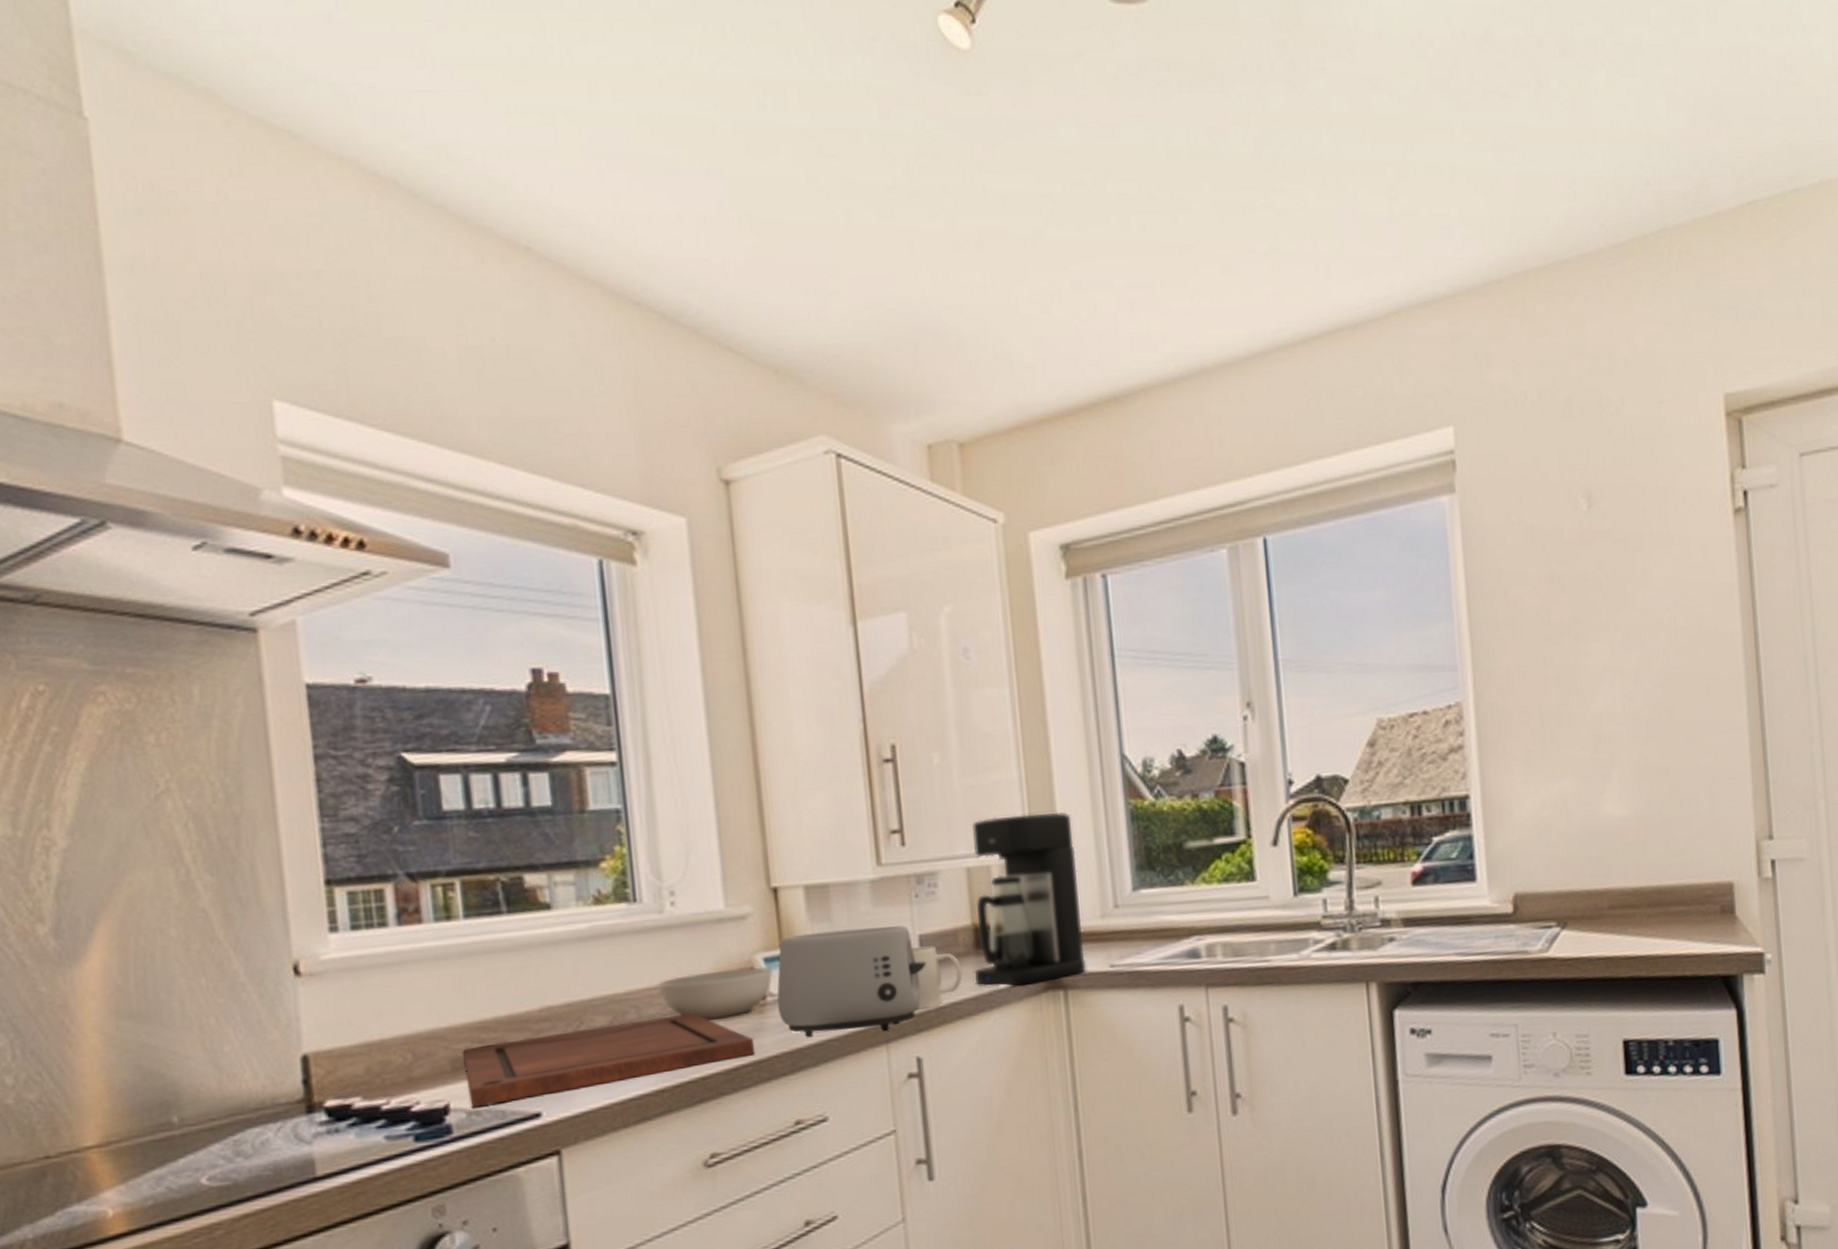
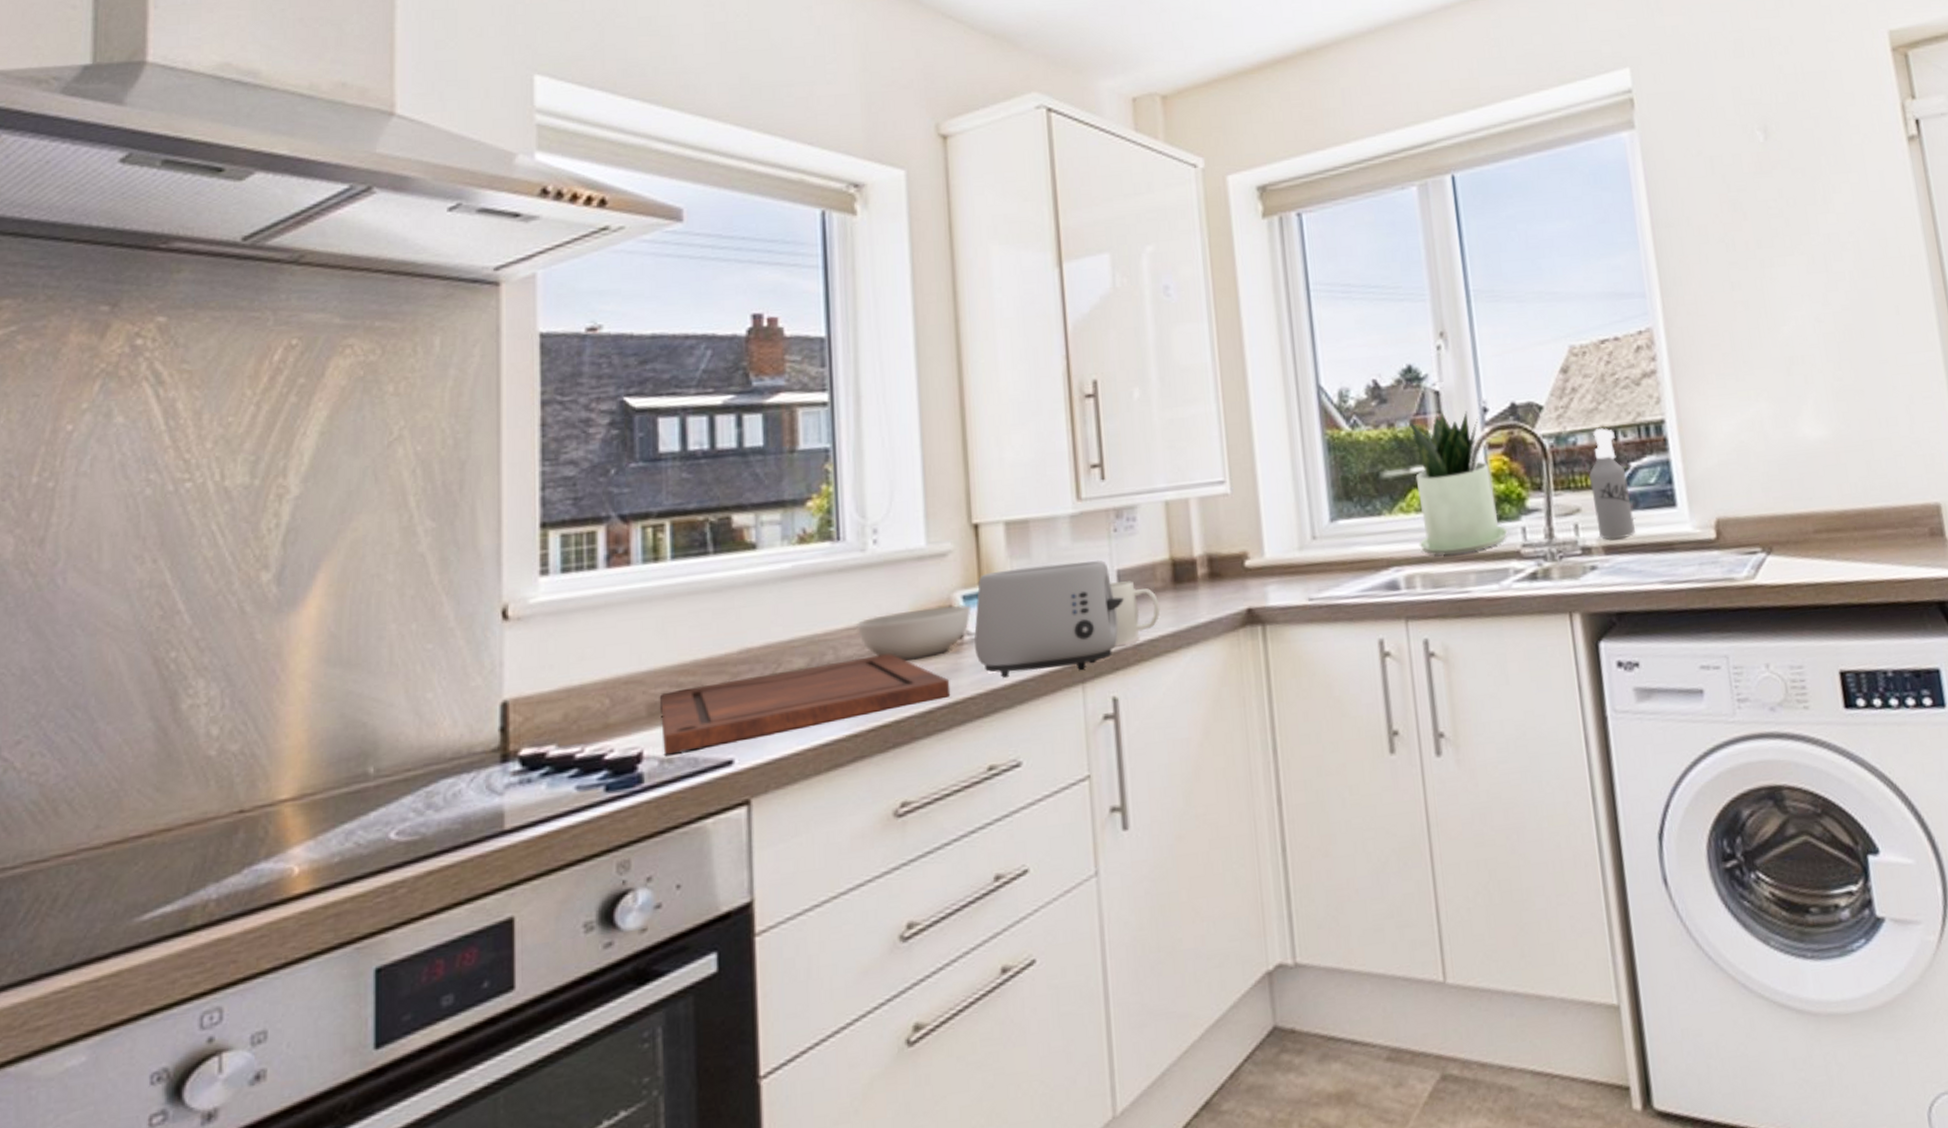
coffee maker: present [972,811,1086,987] -> none [1171,443,1284,622]
planter: none [1212,783,1309,925] -> present [1408,411,1508,555]
spray bottle: none [1391,802,1435,912] -> present [1588,428,1635,540]

